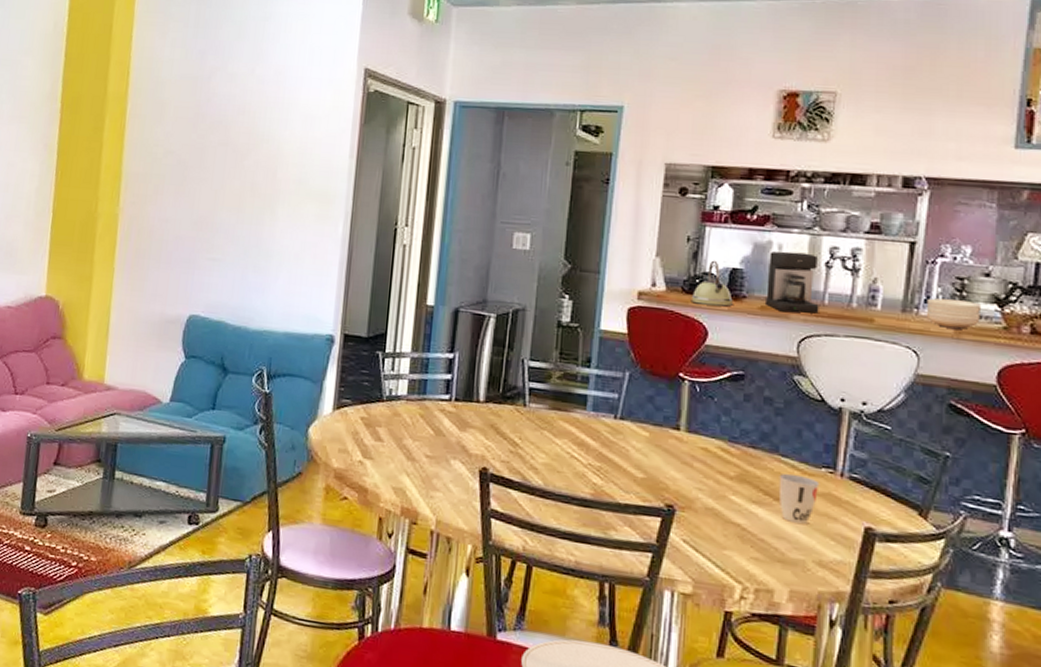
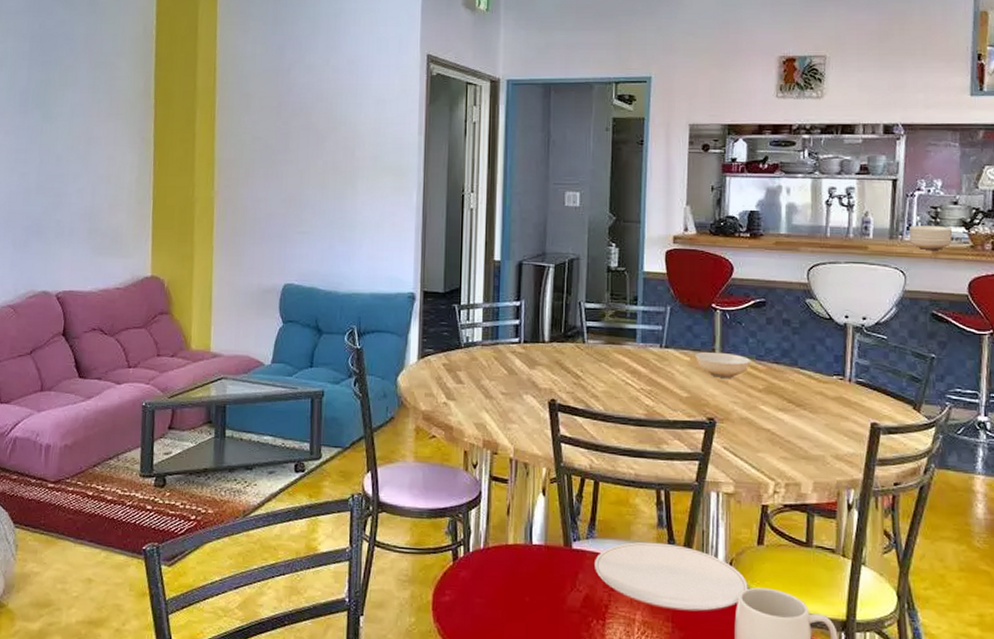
bowl: none [656,427,723,460] -> present [695,351,752,378]
kettle: present [690,260,733,307] -> none [717,205,752,244]
coffee maker: present [764,251,819,314] -> none [778,193,823,246]
cup: present [778,473,820,525] -> none [799,382,833,426]

